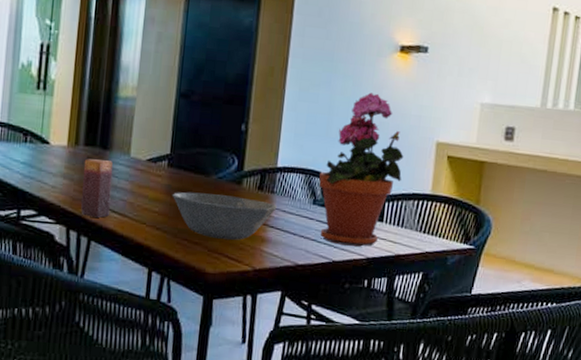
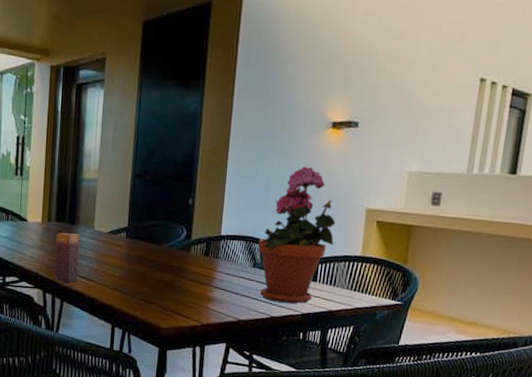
bowl: present [172,192,277,241] -> none [130,259,221,300]

